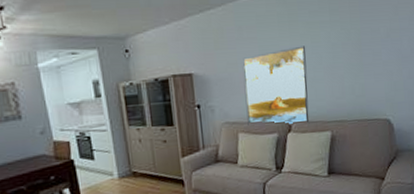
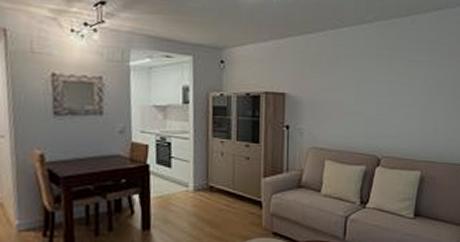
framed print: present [243,46,309,126] -> none [336,81,402,158]

